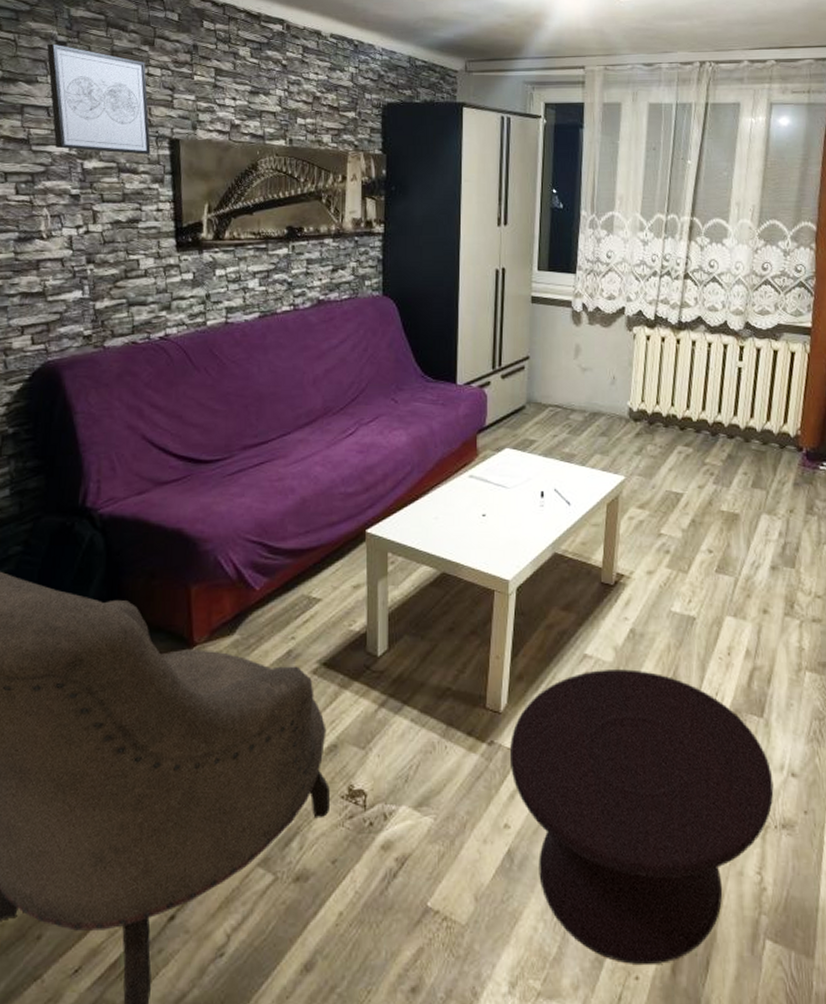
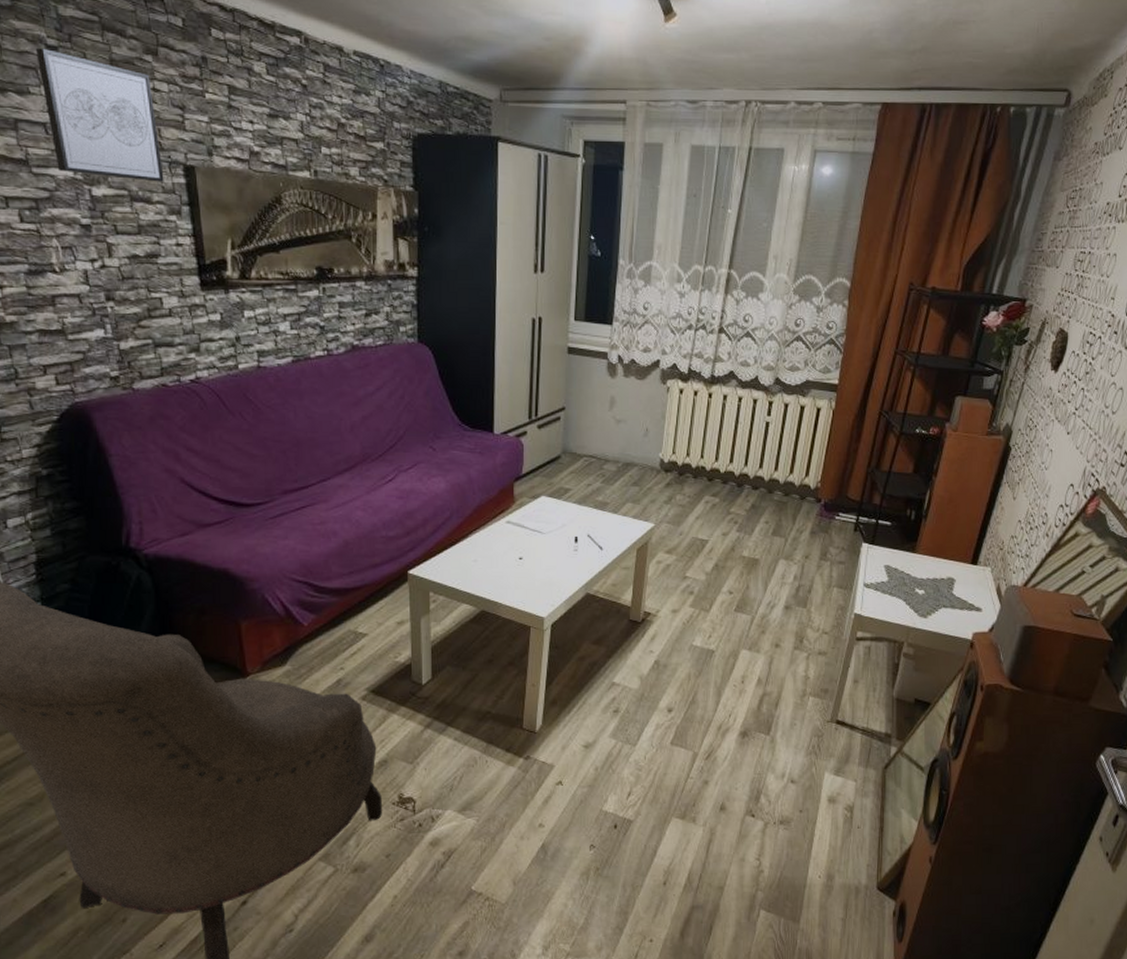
side table: present [509,669,774,966] -> none [544,695,775,931]

